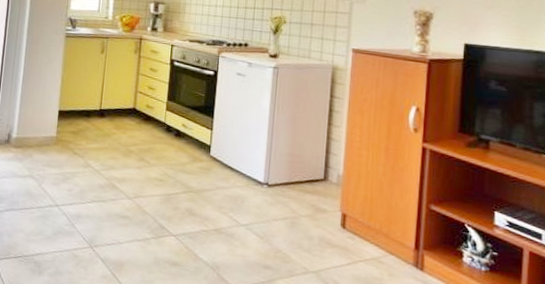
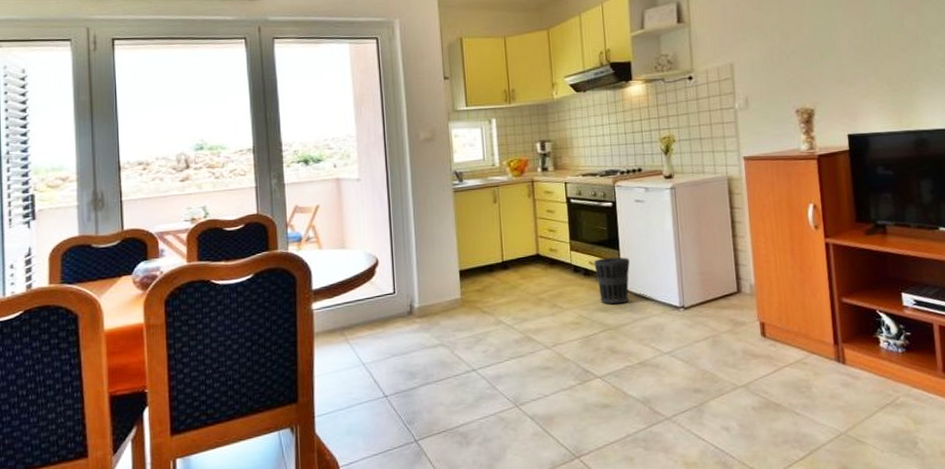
wastebasket: none [186,123,222,170] -> present [594,257,630,305]

